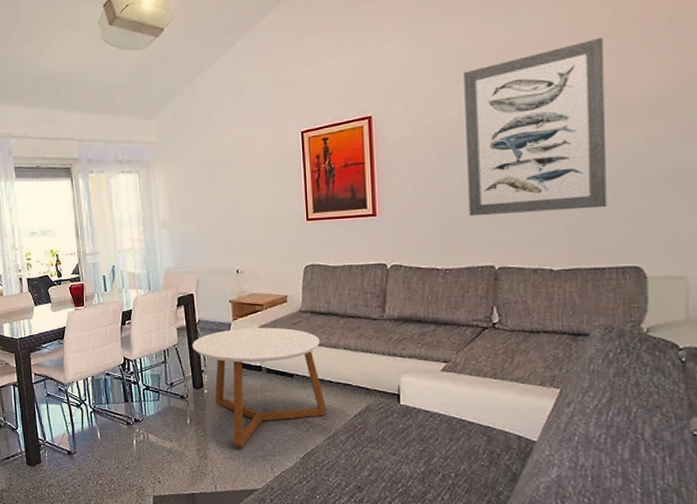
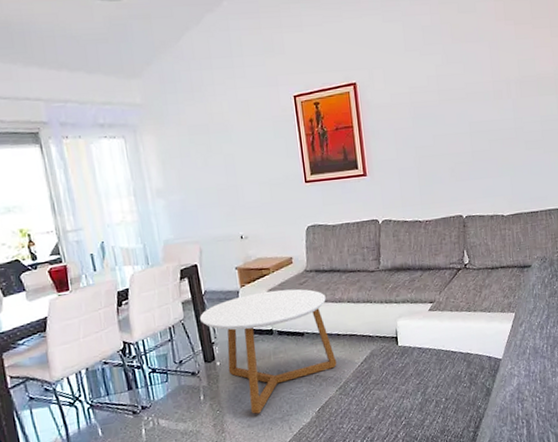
wall art: present [464,37,607,217] -> none [428,23,536,174]

